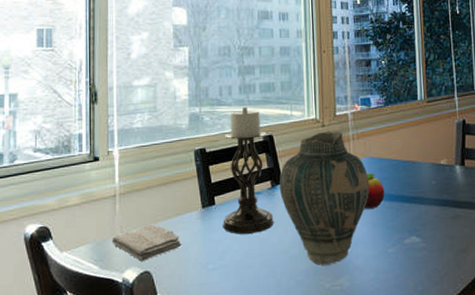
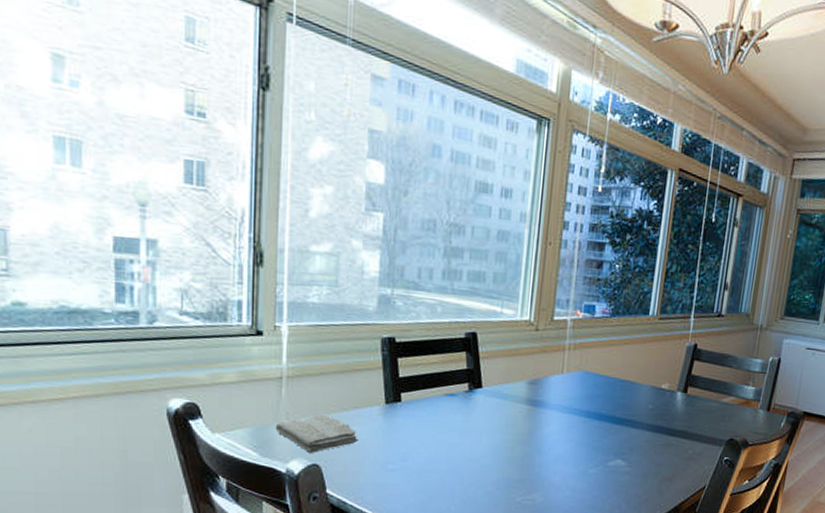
candle holder: present [223,107,274,234] -> none [408,295,470,438]
vase: present [279,131,370,265] -> none [477,336,581,478]
fruit: present [365,172,385,209] -> none [571,387,596,426]

